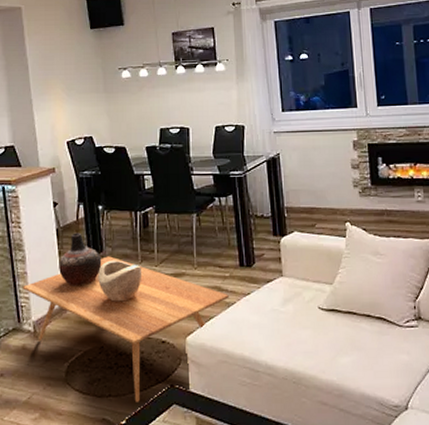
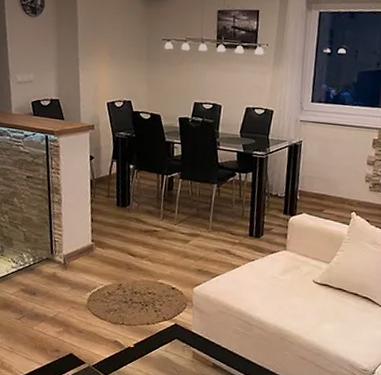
coffee table: present [22,256,229,402] -> none [56,210,236,333]
vase: present [59,232,102,286] -> none [89,185,128,232]
decorative bowl: present [98,260,143,302] -> none [123,214,163,251]

